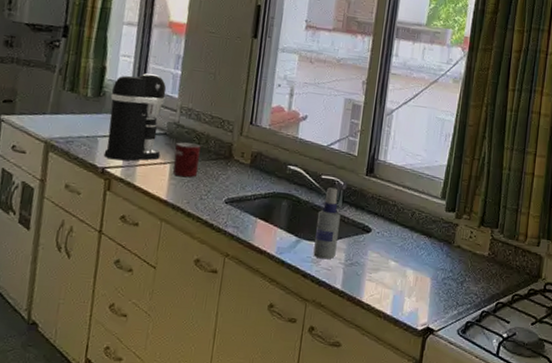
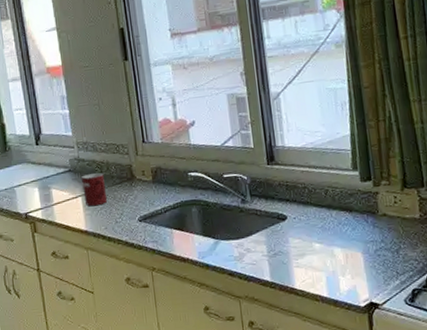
coffee maker: present [103,73,167,161] -> none [15,119,71,204]
spray bottle: present [313,187,341,260] -> none [229,184,257,255]

